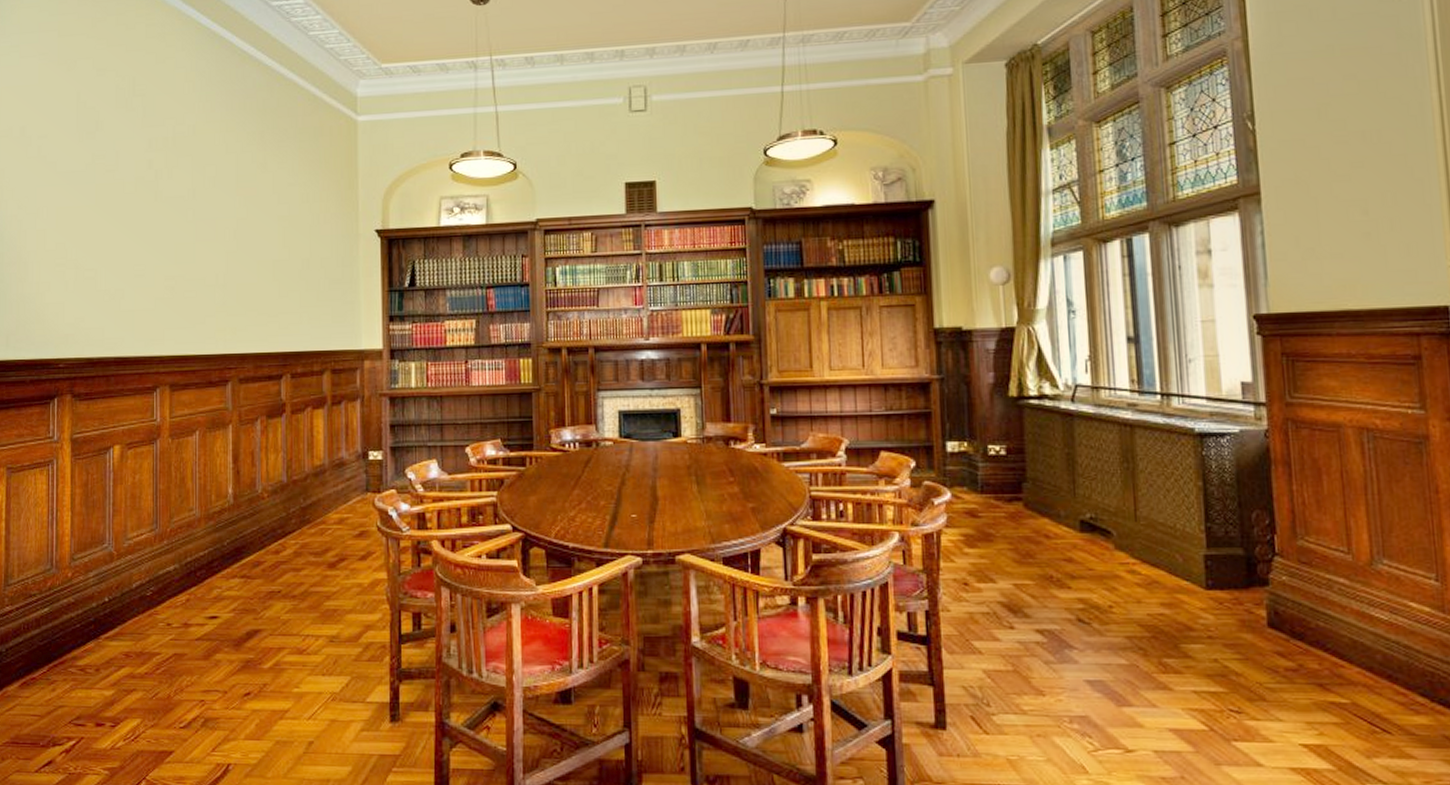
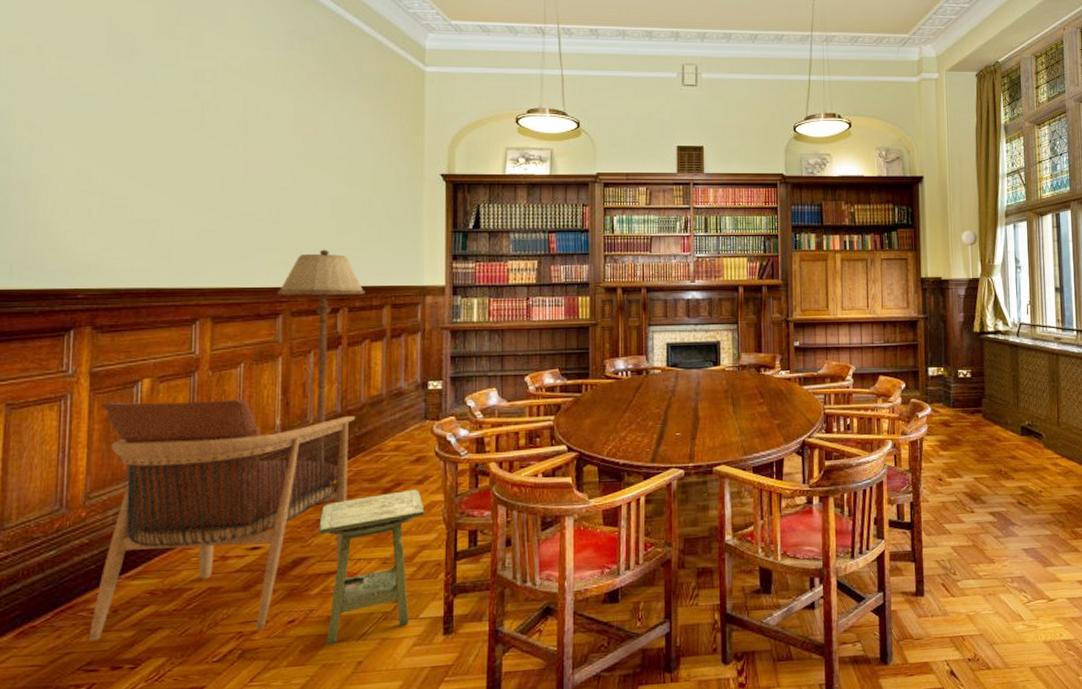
armchair: none [76,467,301,700] -> present [88,399,356,642]
floor lamp: none [226,314,306,575] -> present [277,249,366,503]
side table: none [269,565,369,722] -> present [319,489,425,646]

